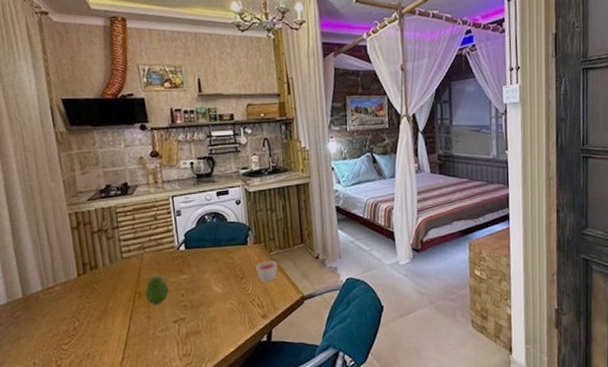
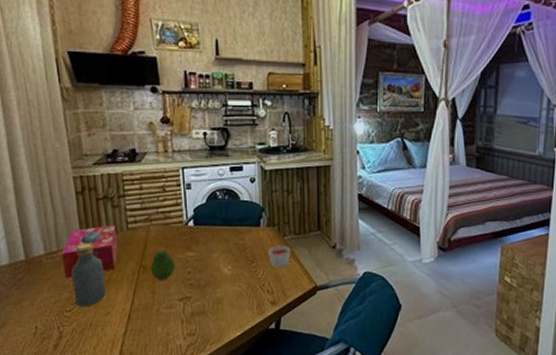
tissue box: none [58,255,113,312] -> present [61,224,118,278]
vodka: none [68,275,103,339] -> present [71,243,106,307]

